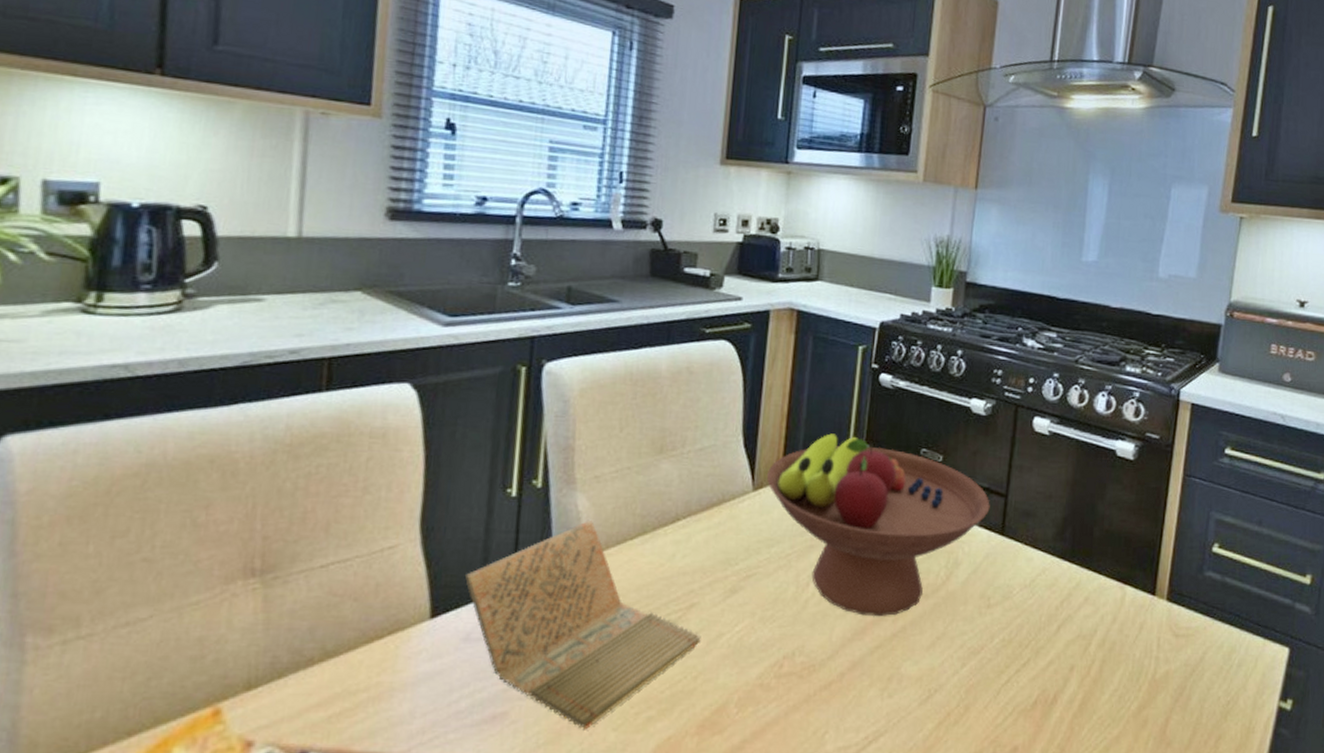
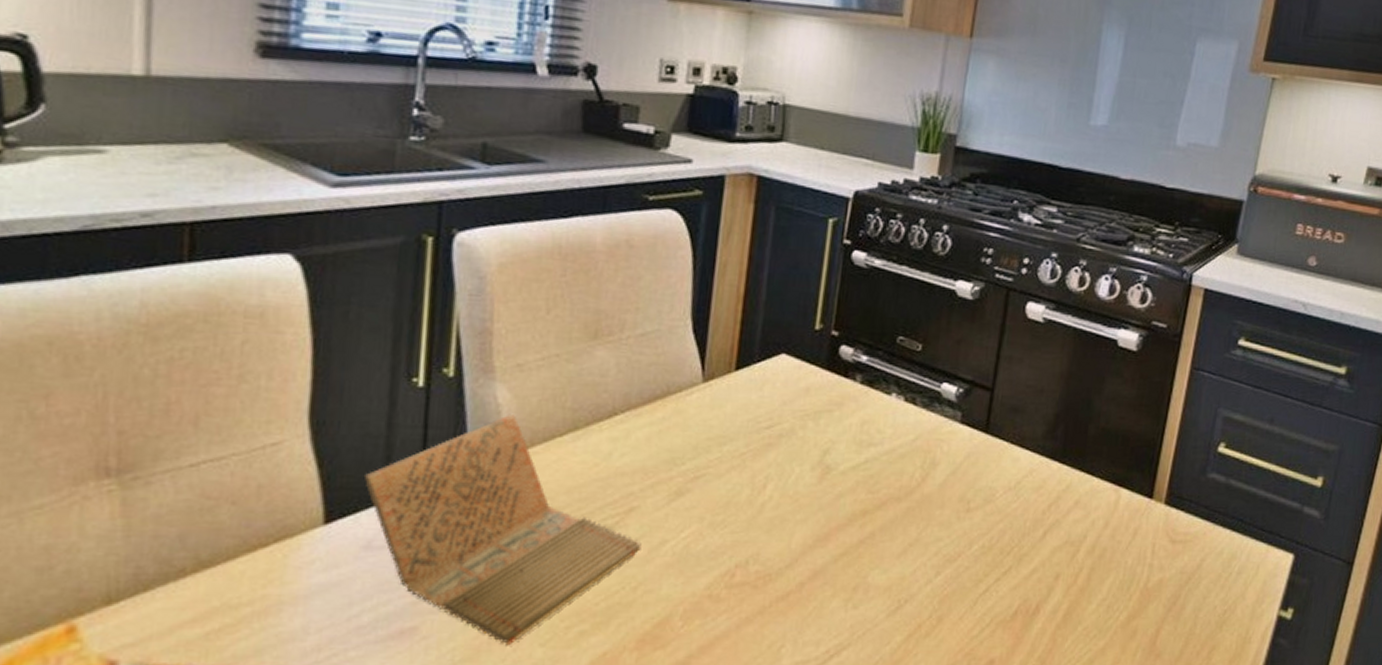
fruit bowl: present [766,433,990,616] -> none [718,318,974,521]

